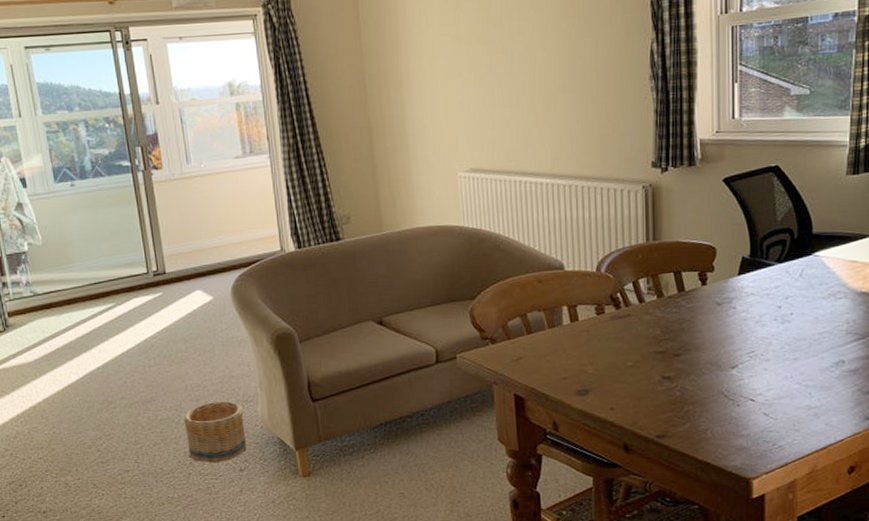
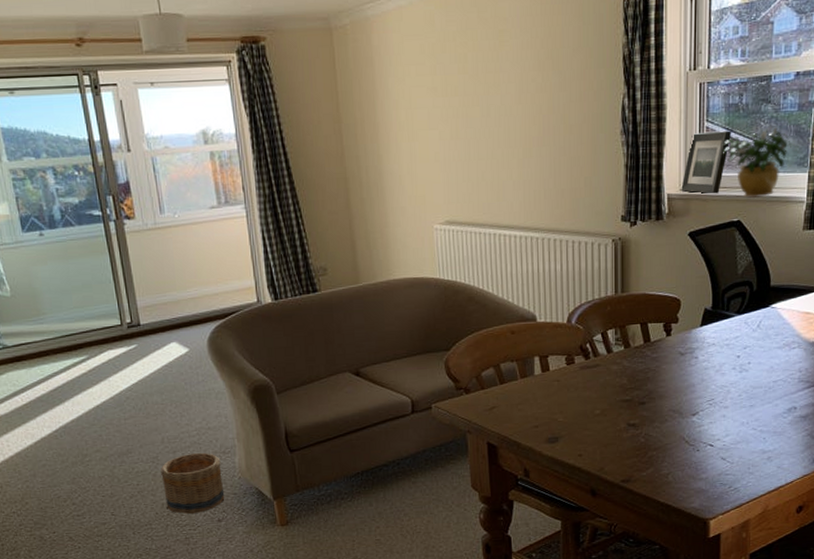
picture frame: none [714,74,767,139] -> present [681,130,732,194]
potted flower: none [758,69,831,143] -> present [723,127,791,199]

